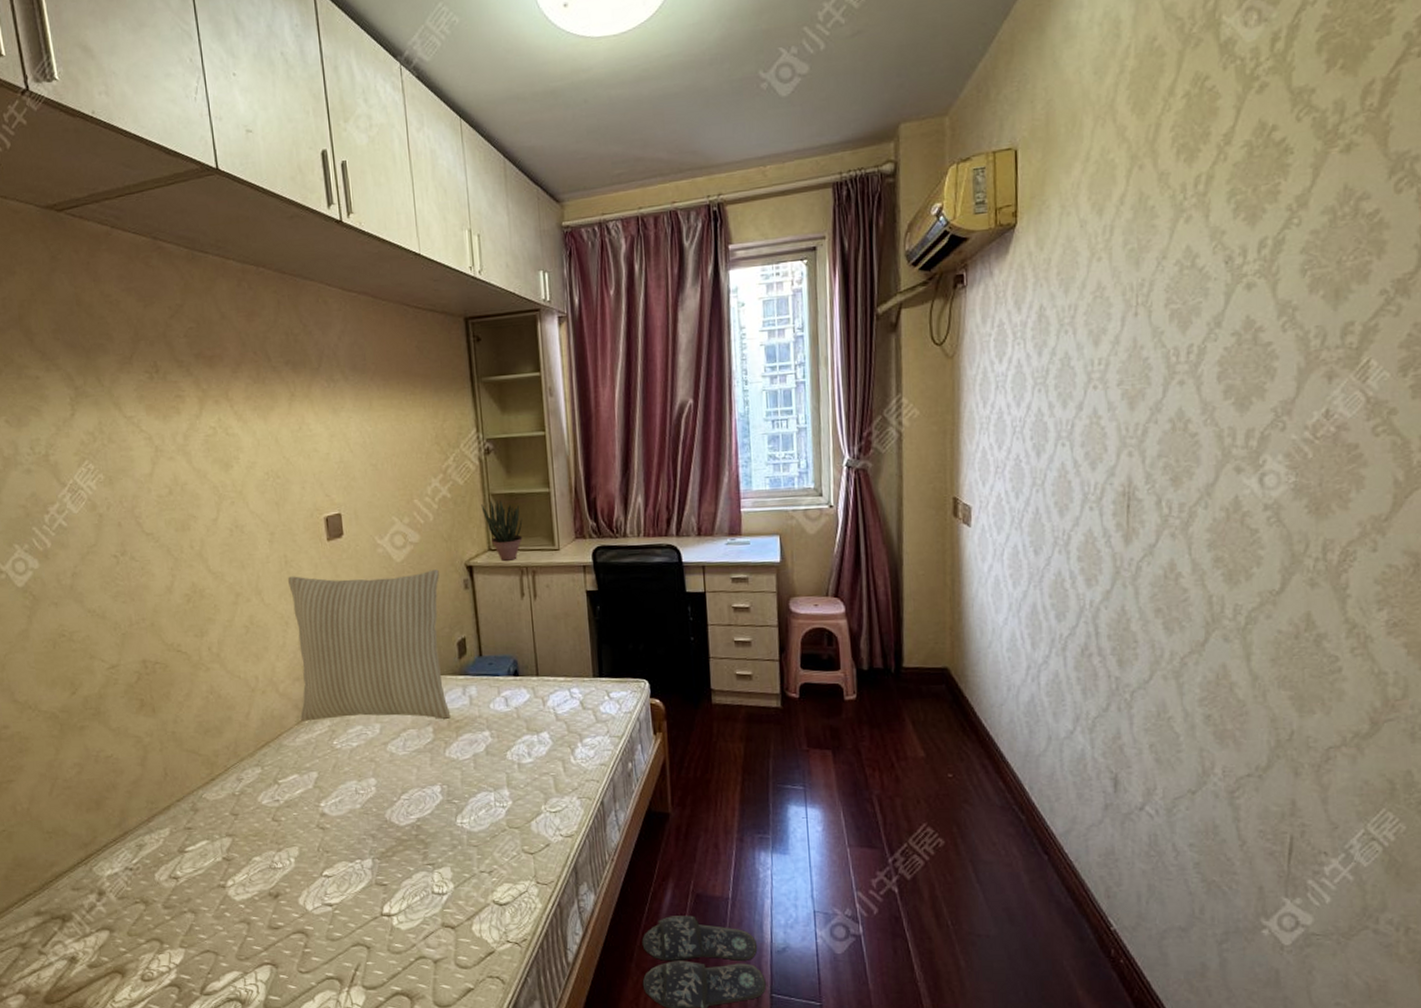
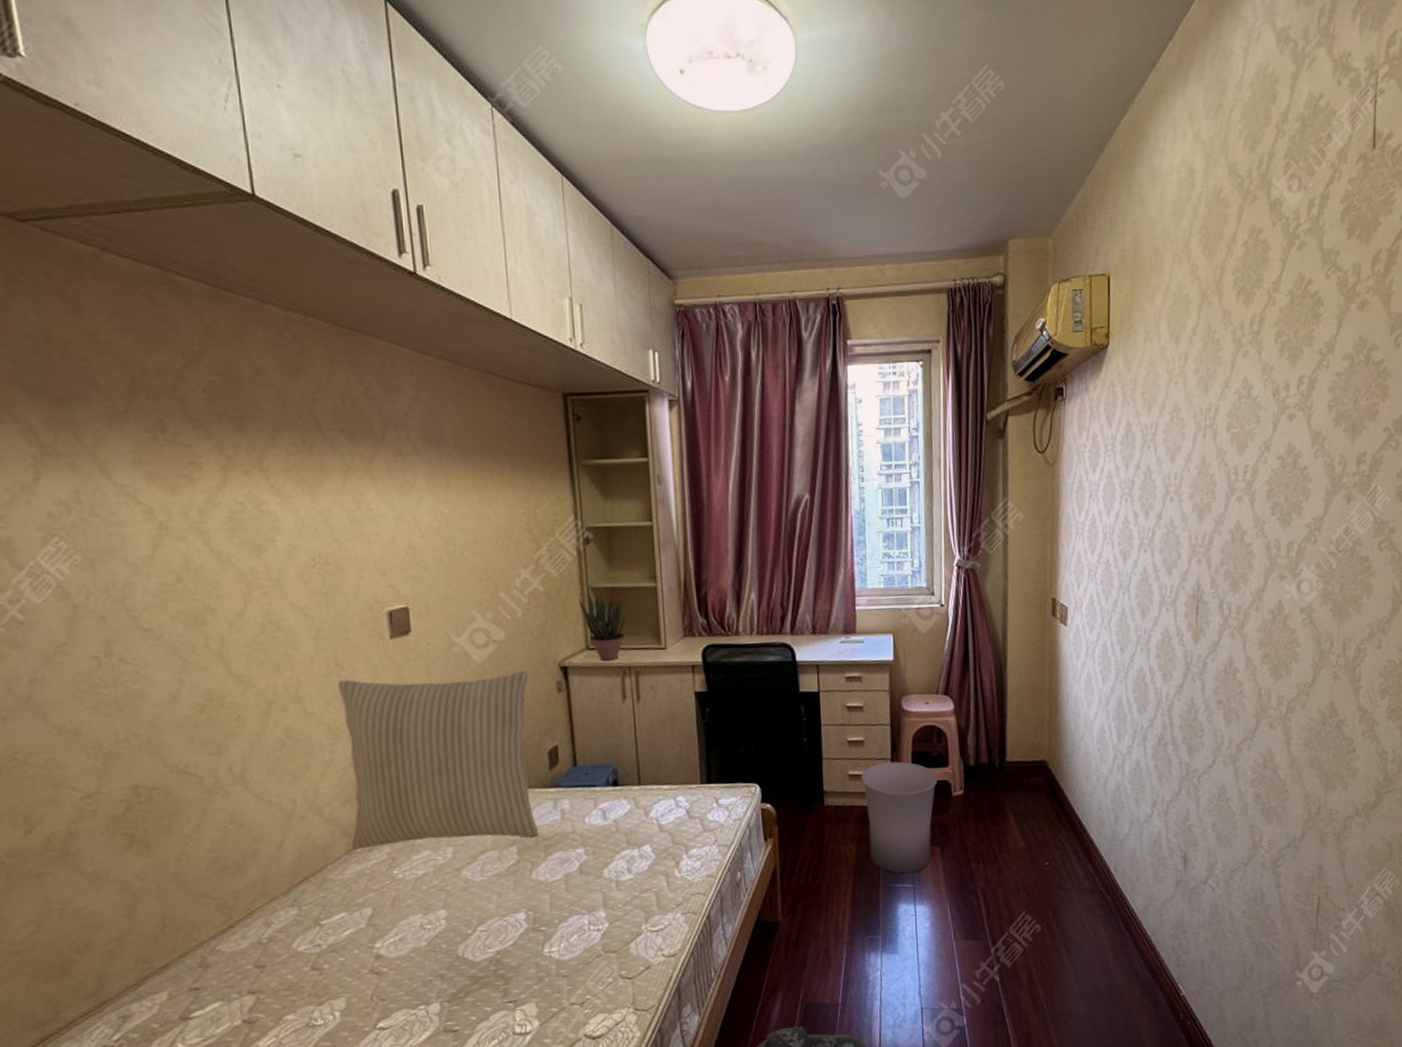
waste bin: none [749,663,829,776] -> present [862,761,938,874]

